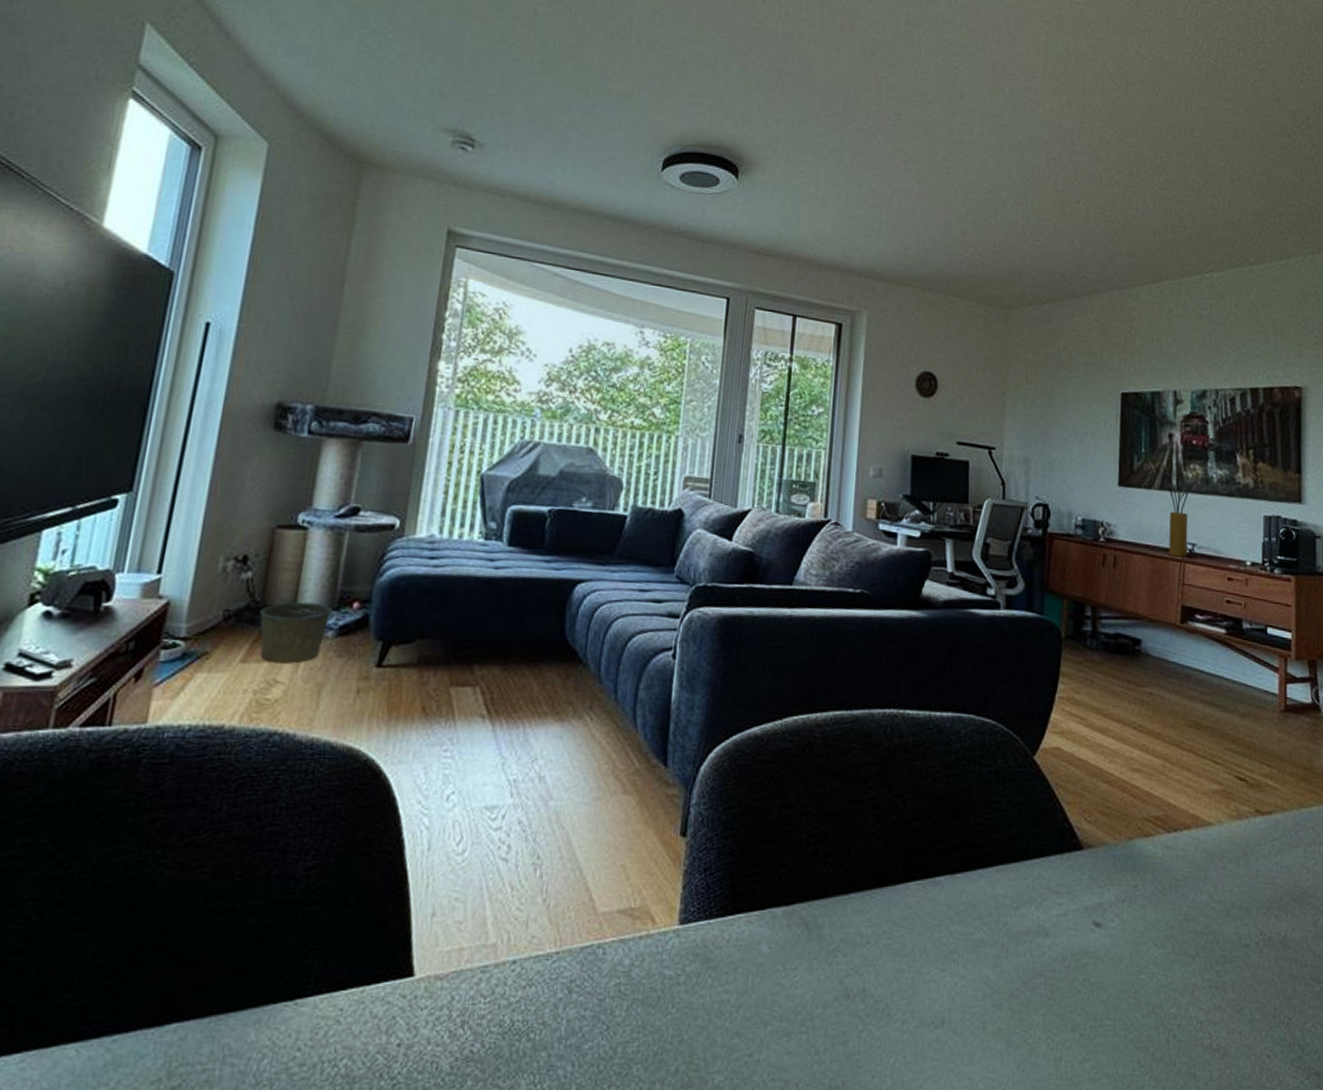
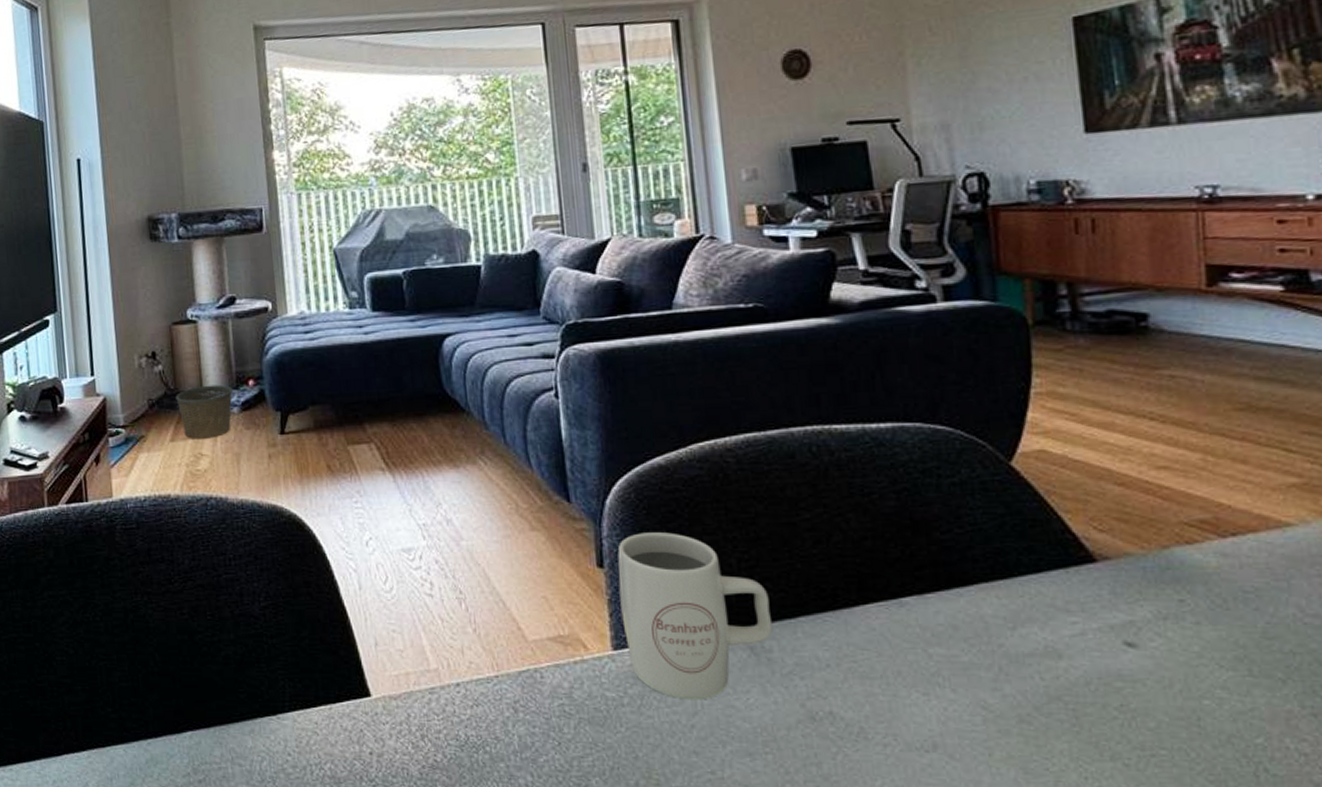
mug: none [693,802,829,978] -> present [617,532,773,700]
vase: present [1164,475,1199,559] -> none [1155,98,1212,207]

